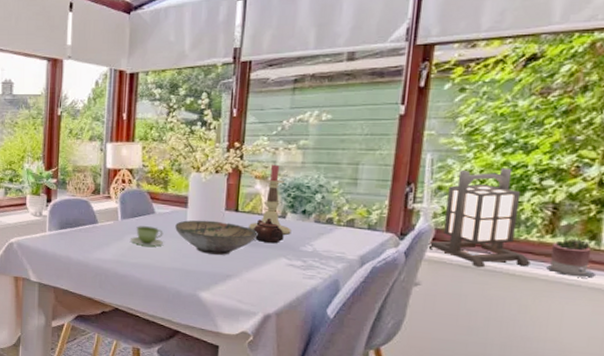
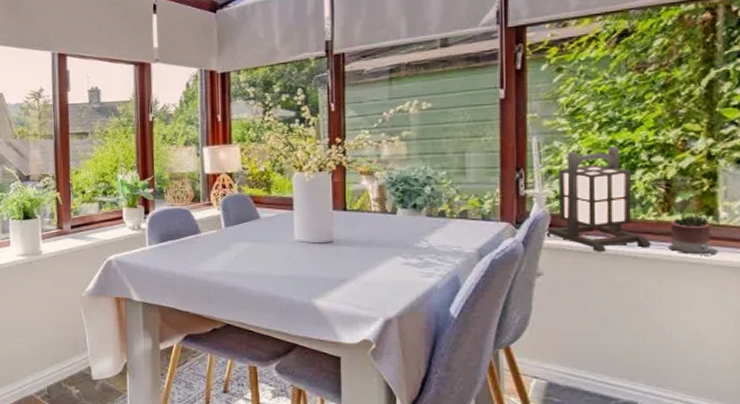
teacup: present [131,226,163,246] -> none [237,233,271,254]
bowl: present [175,220,258,255] -> none [282,222,369,258]
candlestick: present [249,164,291,235] -> none [359,158,404,232]
teapot: present [253,218,284,243] -> none [363,215,397,241]

